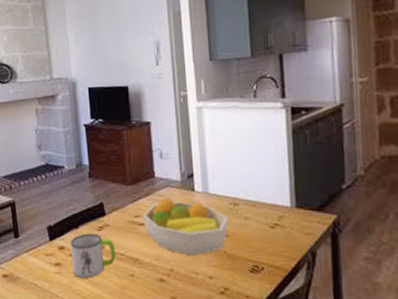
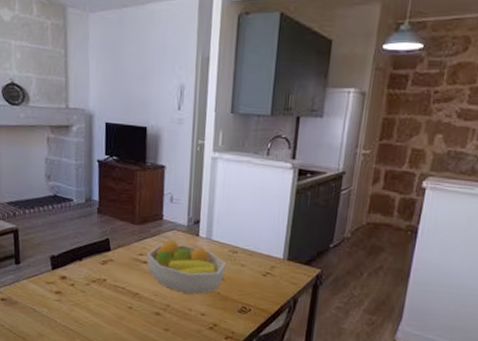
mug: present [70,233,116,278] -> none [72,265,117,307]

